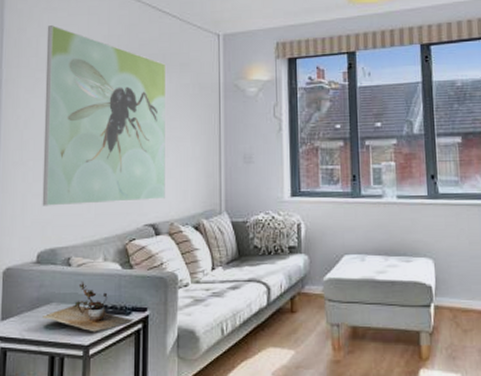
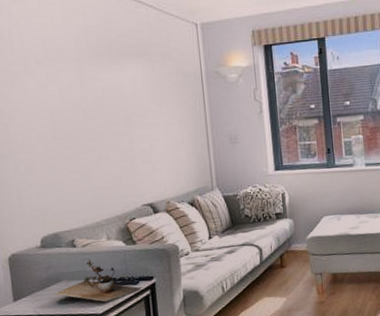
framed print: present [42,25,167,206] -> none [18,17,160,195]

